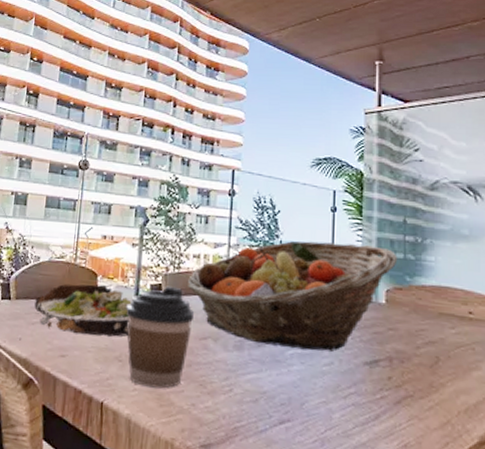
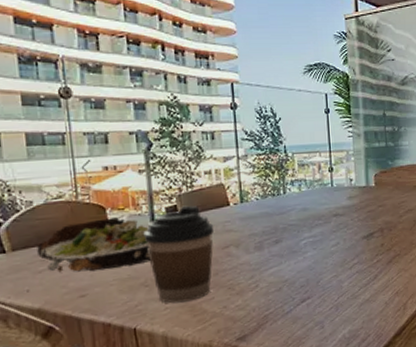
fruit basket: present [187,241,398,352] -> none [202,139,381,241]

